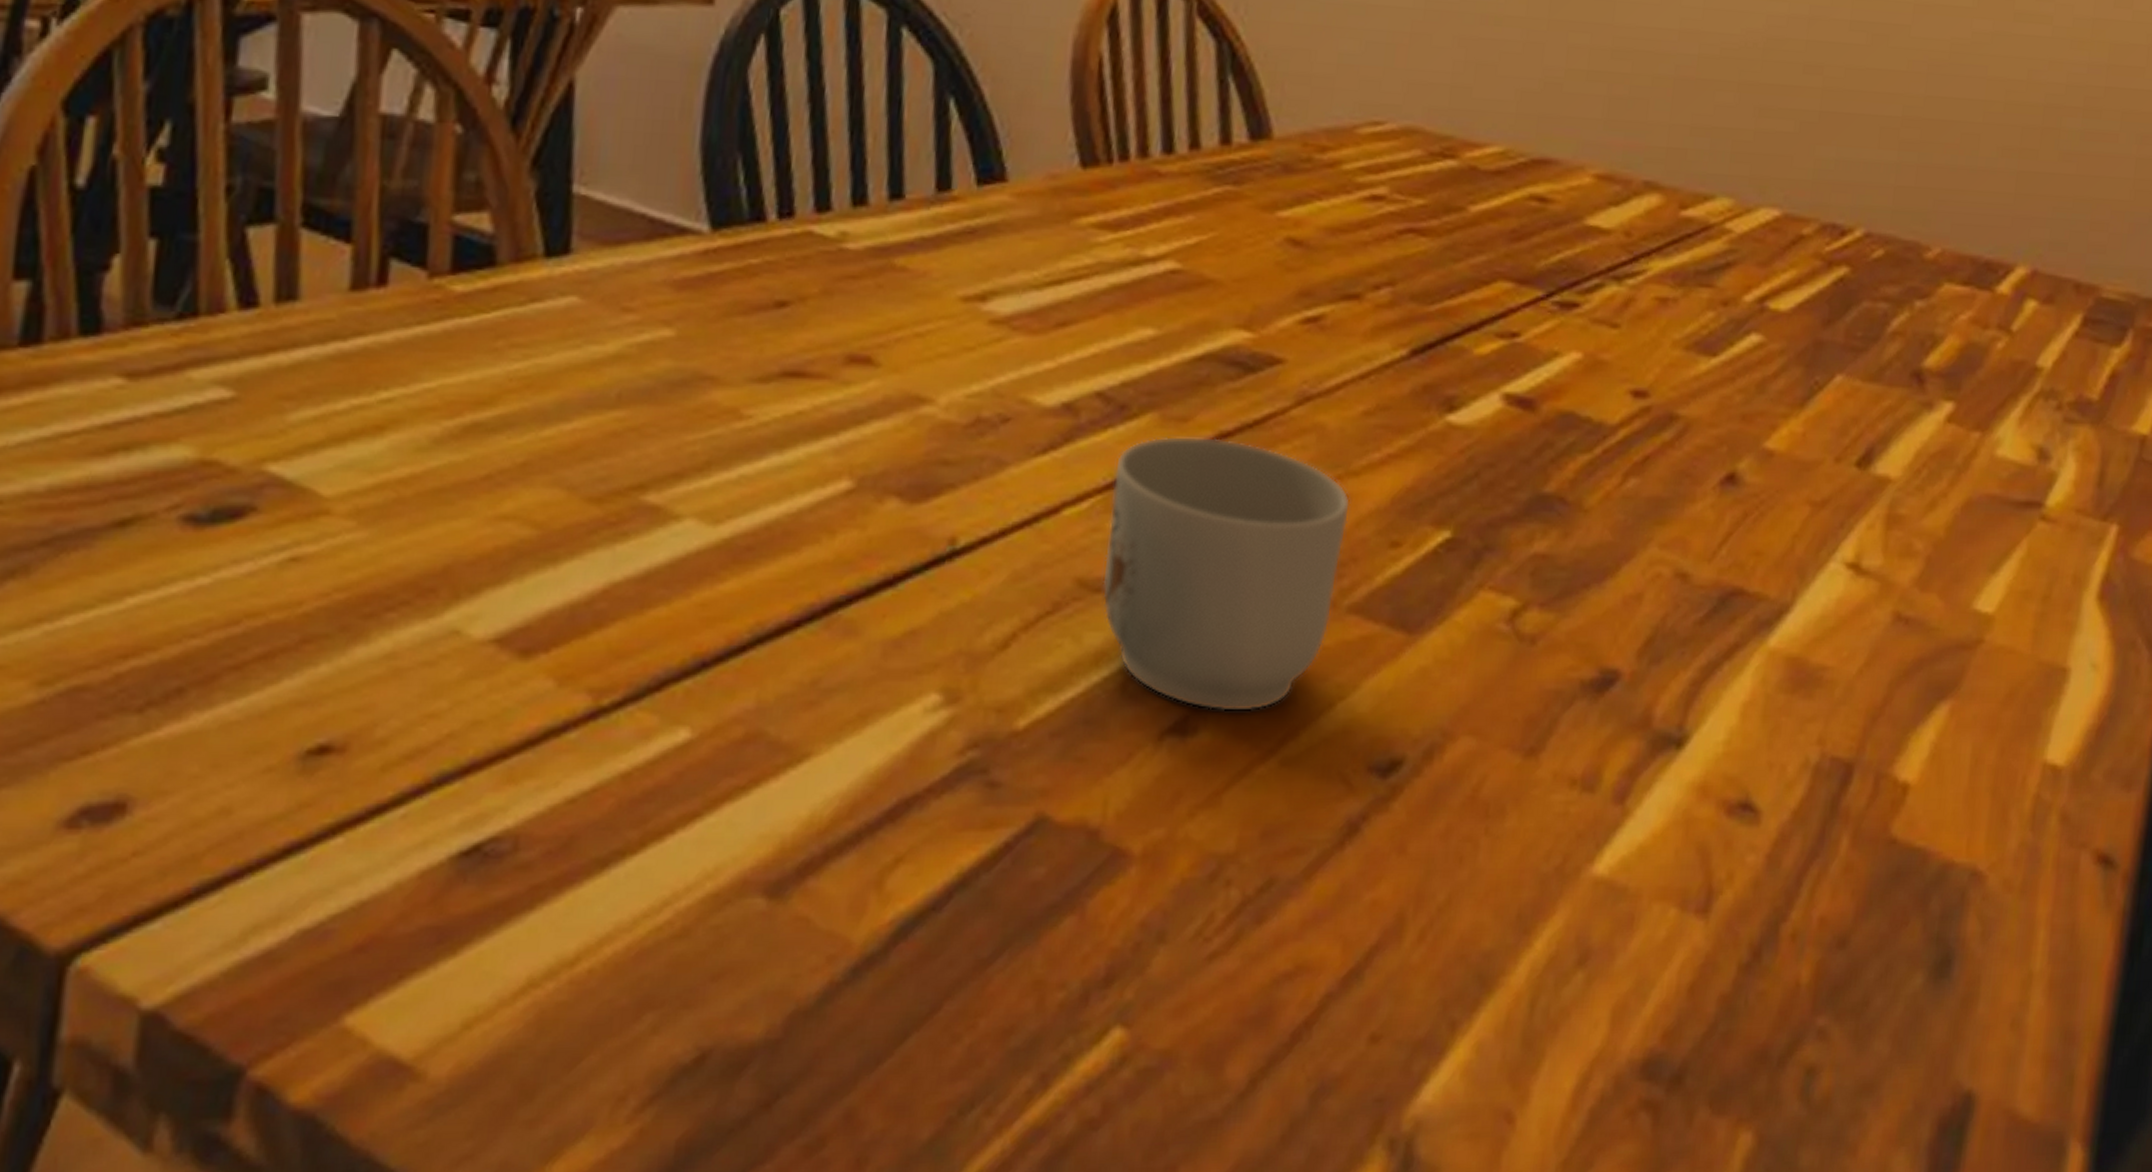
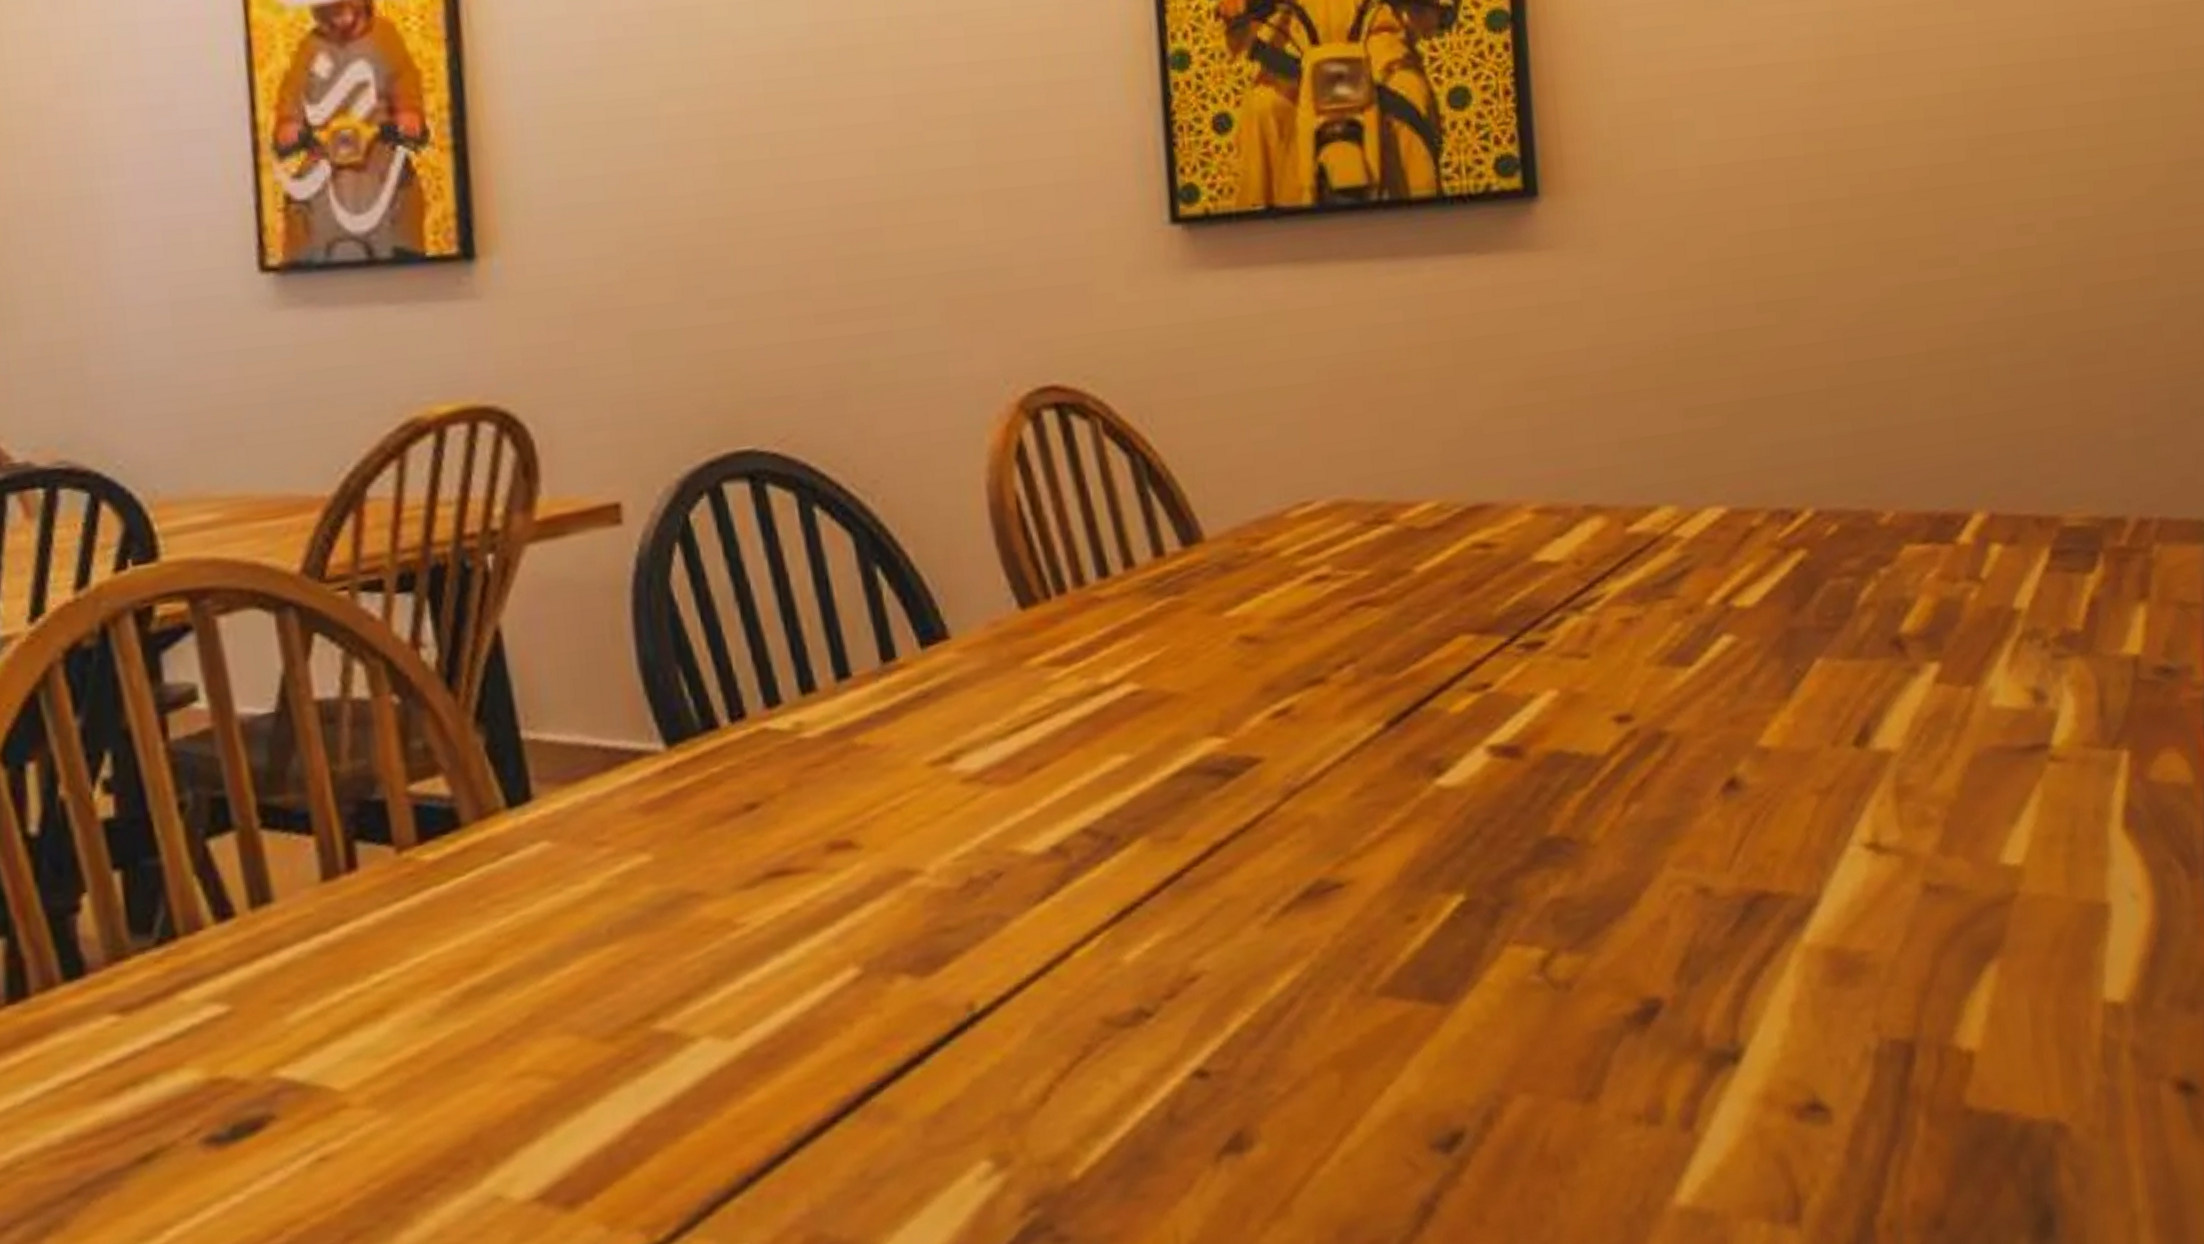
mug: present [1102,435,1351,713] -> none [1115,848,1363,1122]

